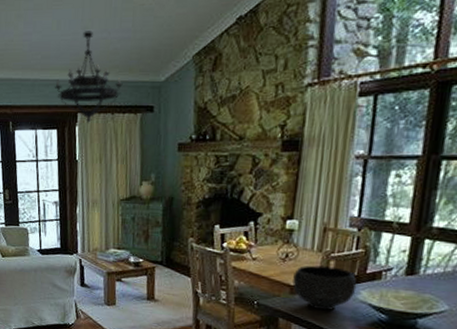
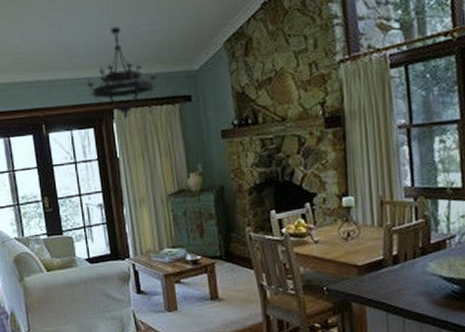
bowl: present [292,264,357,310] -> none [359,240,424,289]

